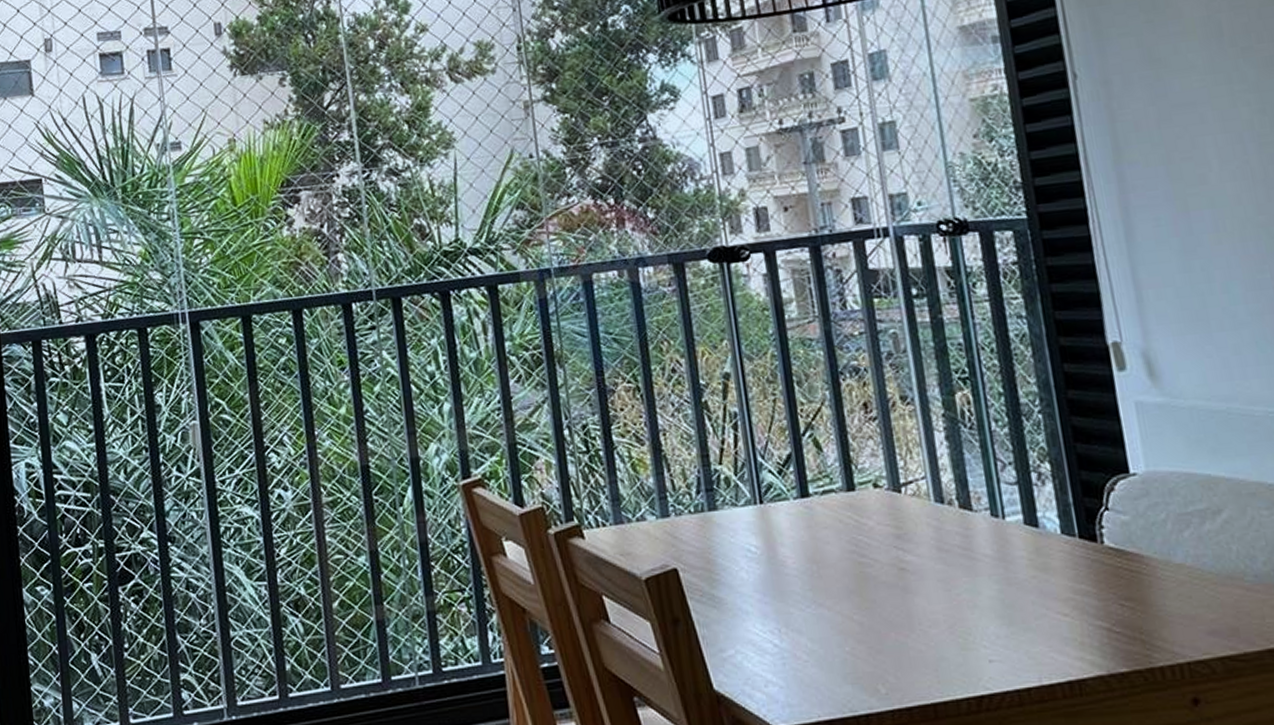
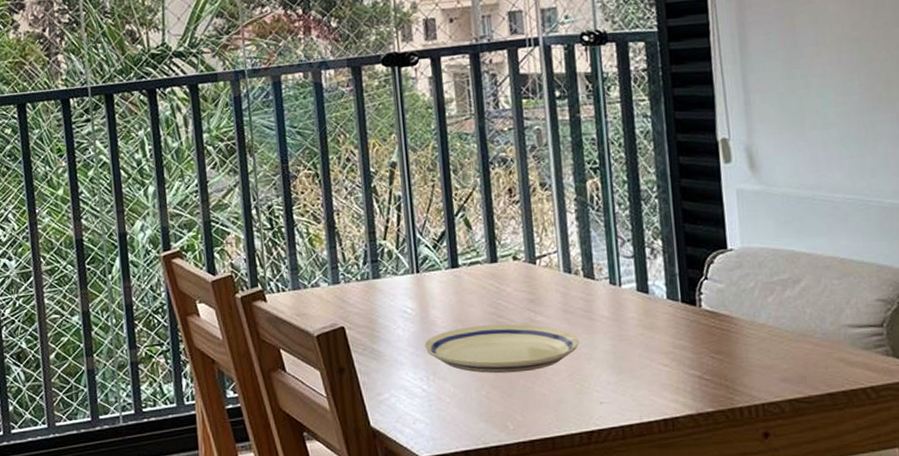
plate: none [773,564,959,625] -> present [424,324,579,374]

